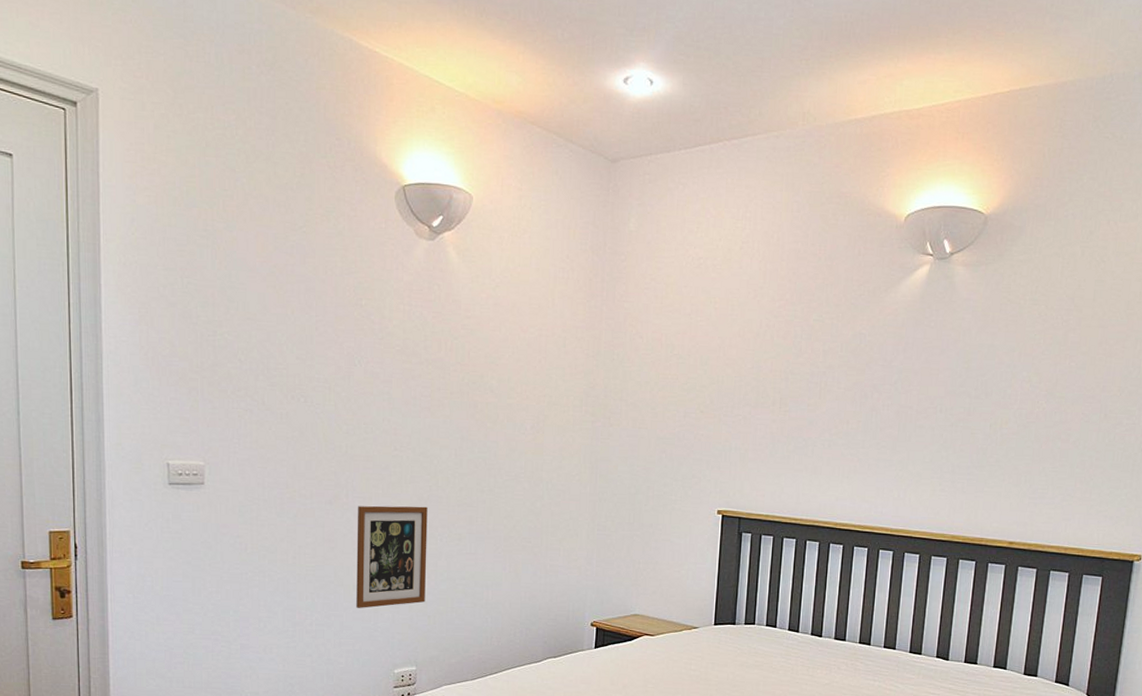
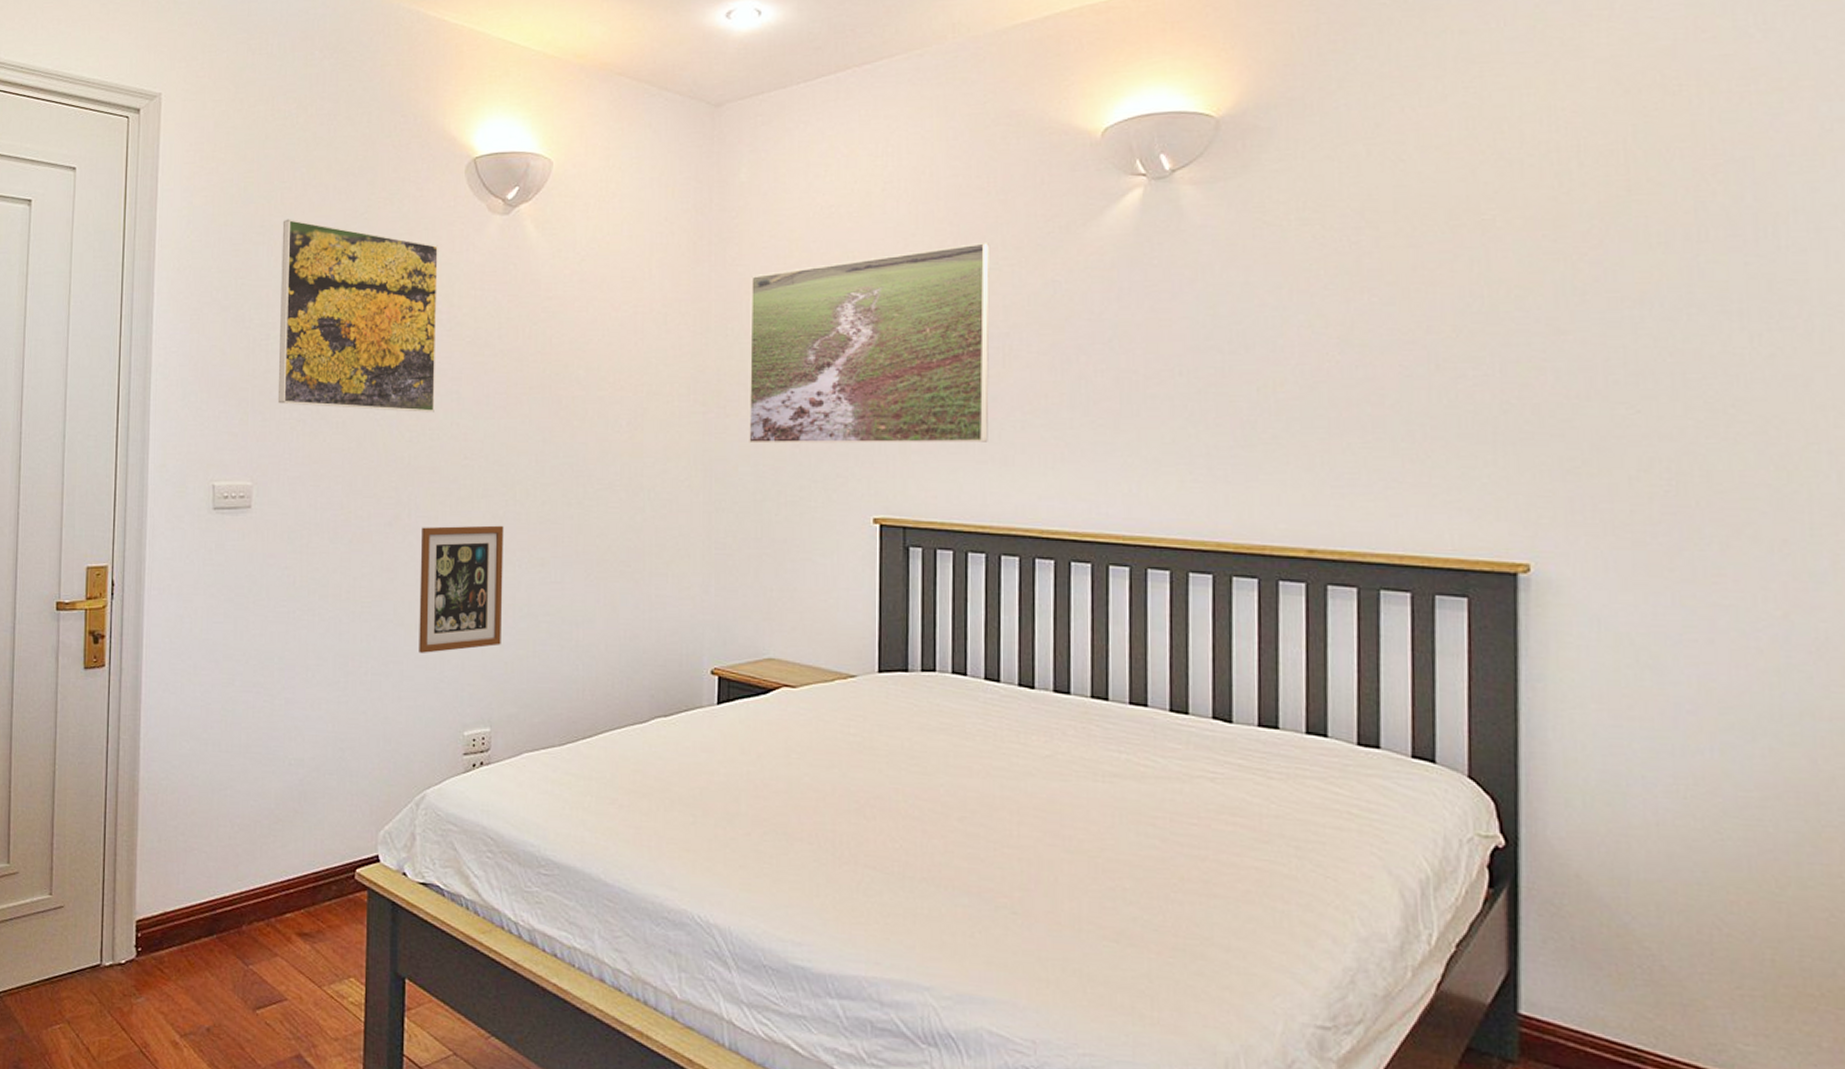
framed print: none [225,225,372,410] -> present [277,219,439,413]
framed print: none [627,298,817,456] -> present [749,243,990,444]

